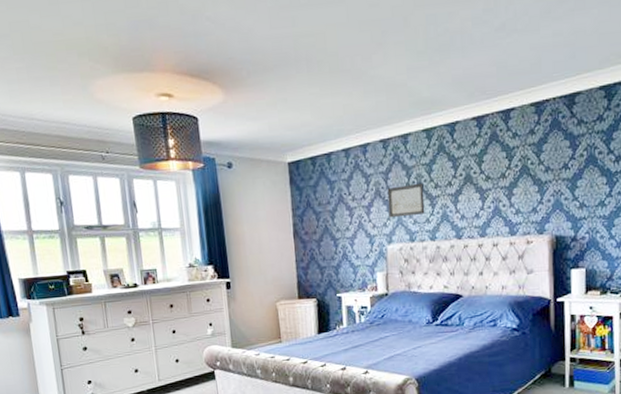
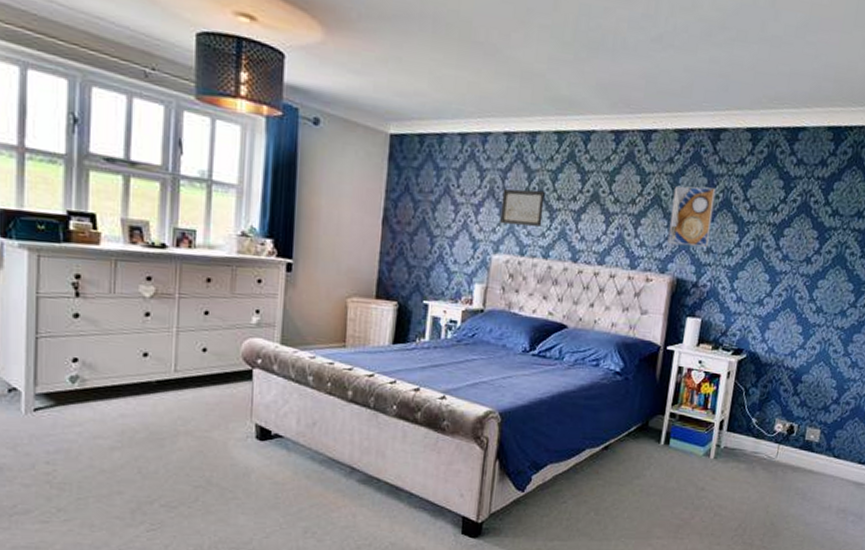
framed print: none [539,148,581,207] -> present [667,186,716,247]

